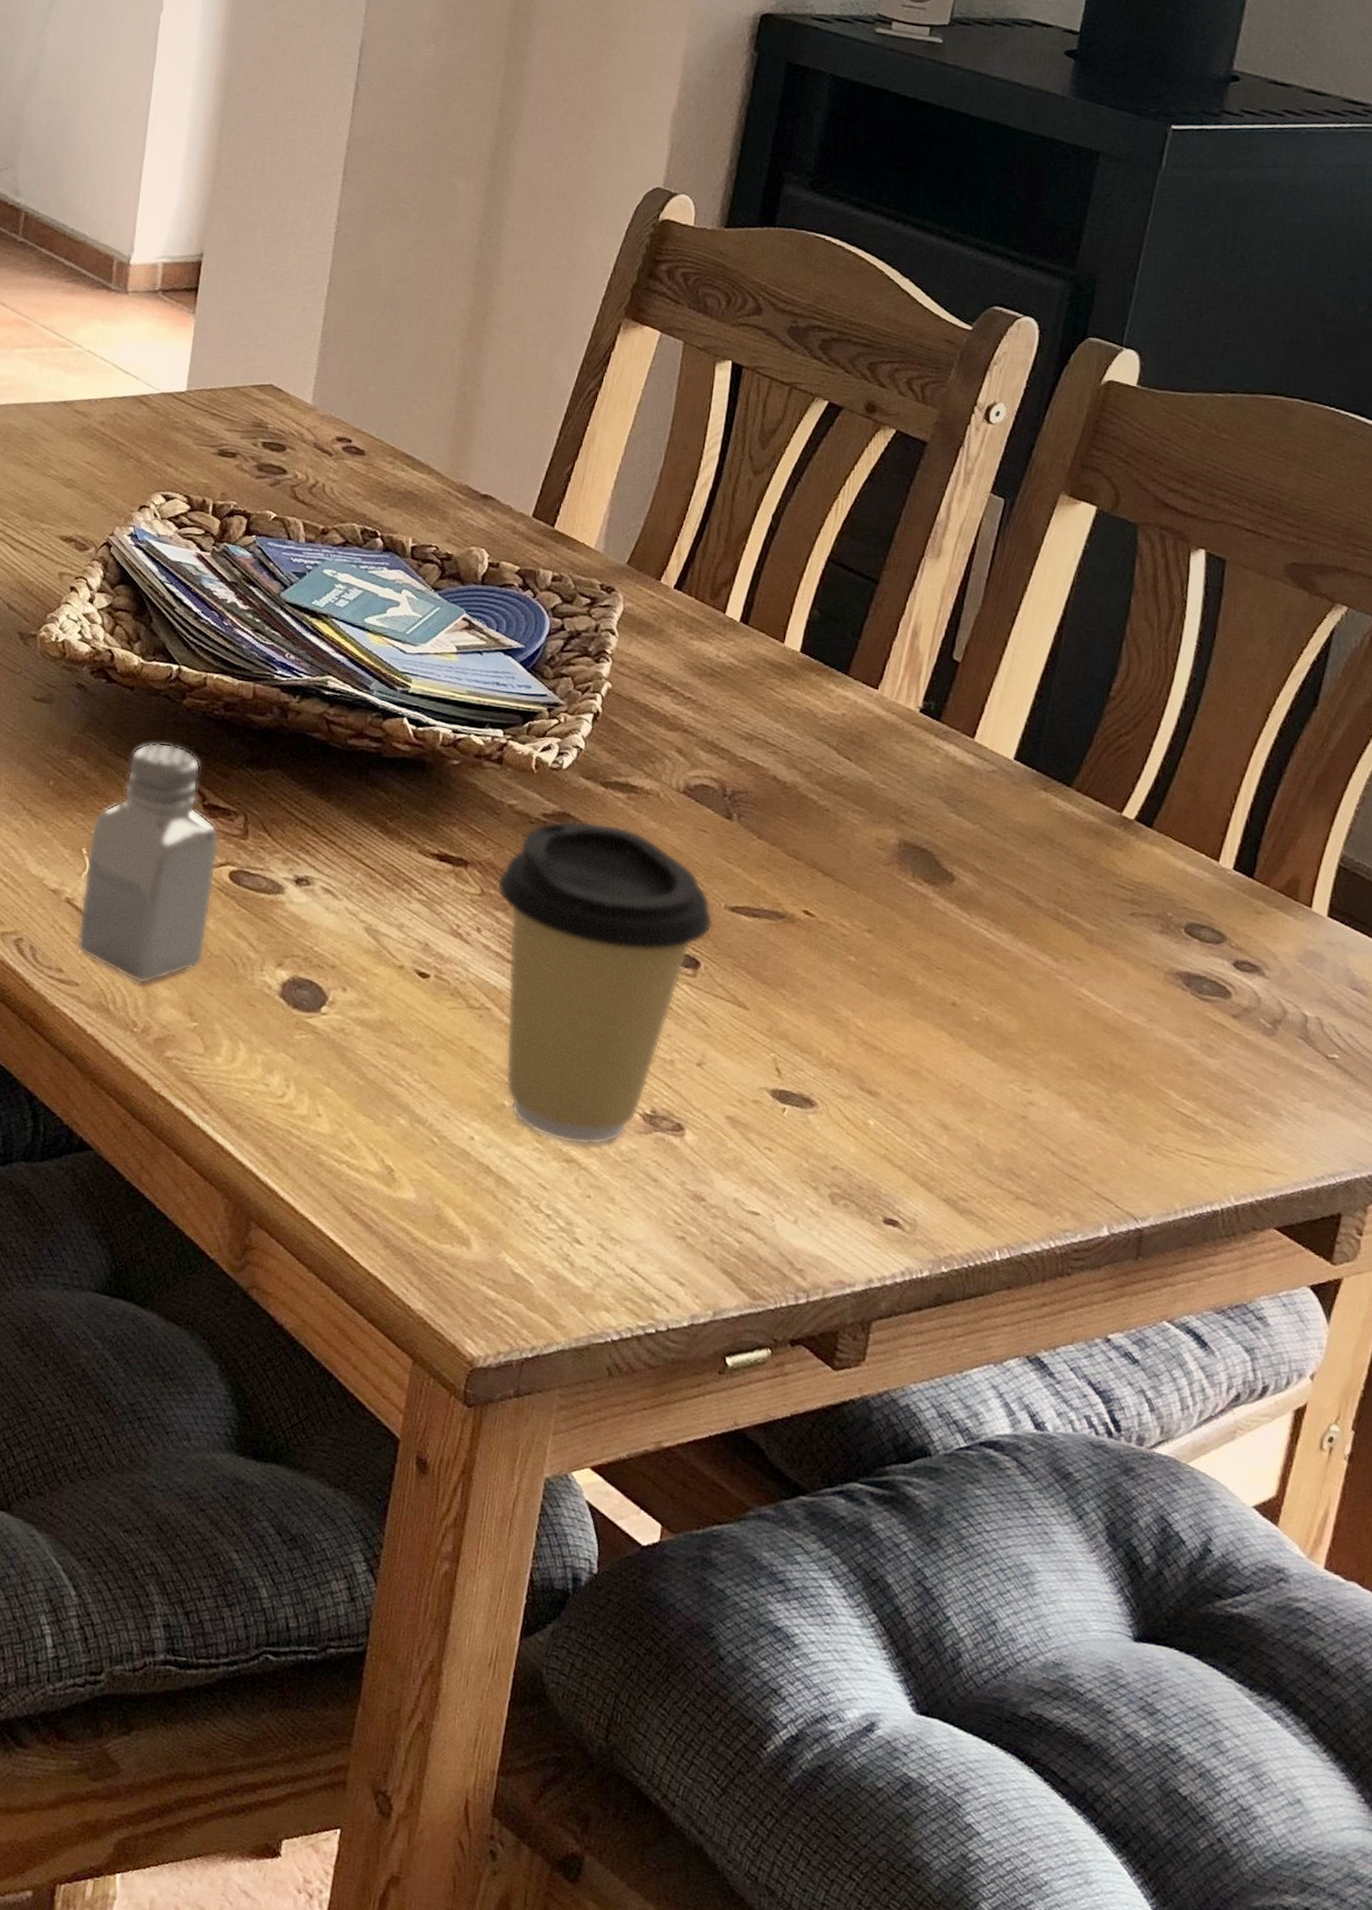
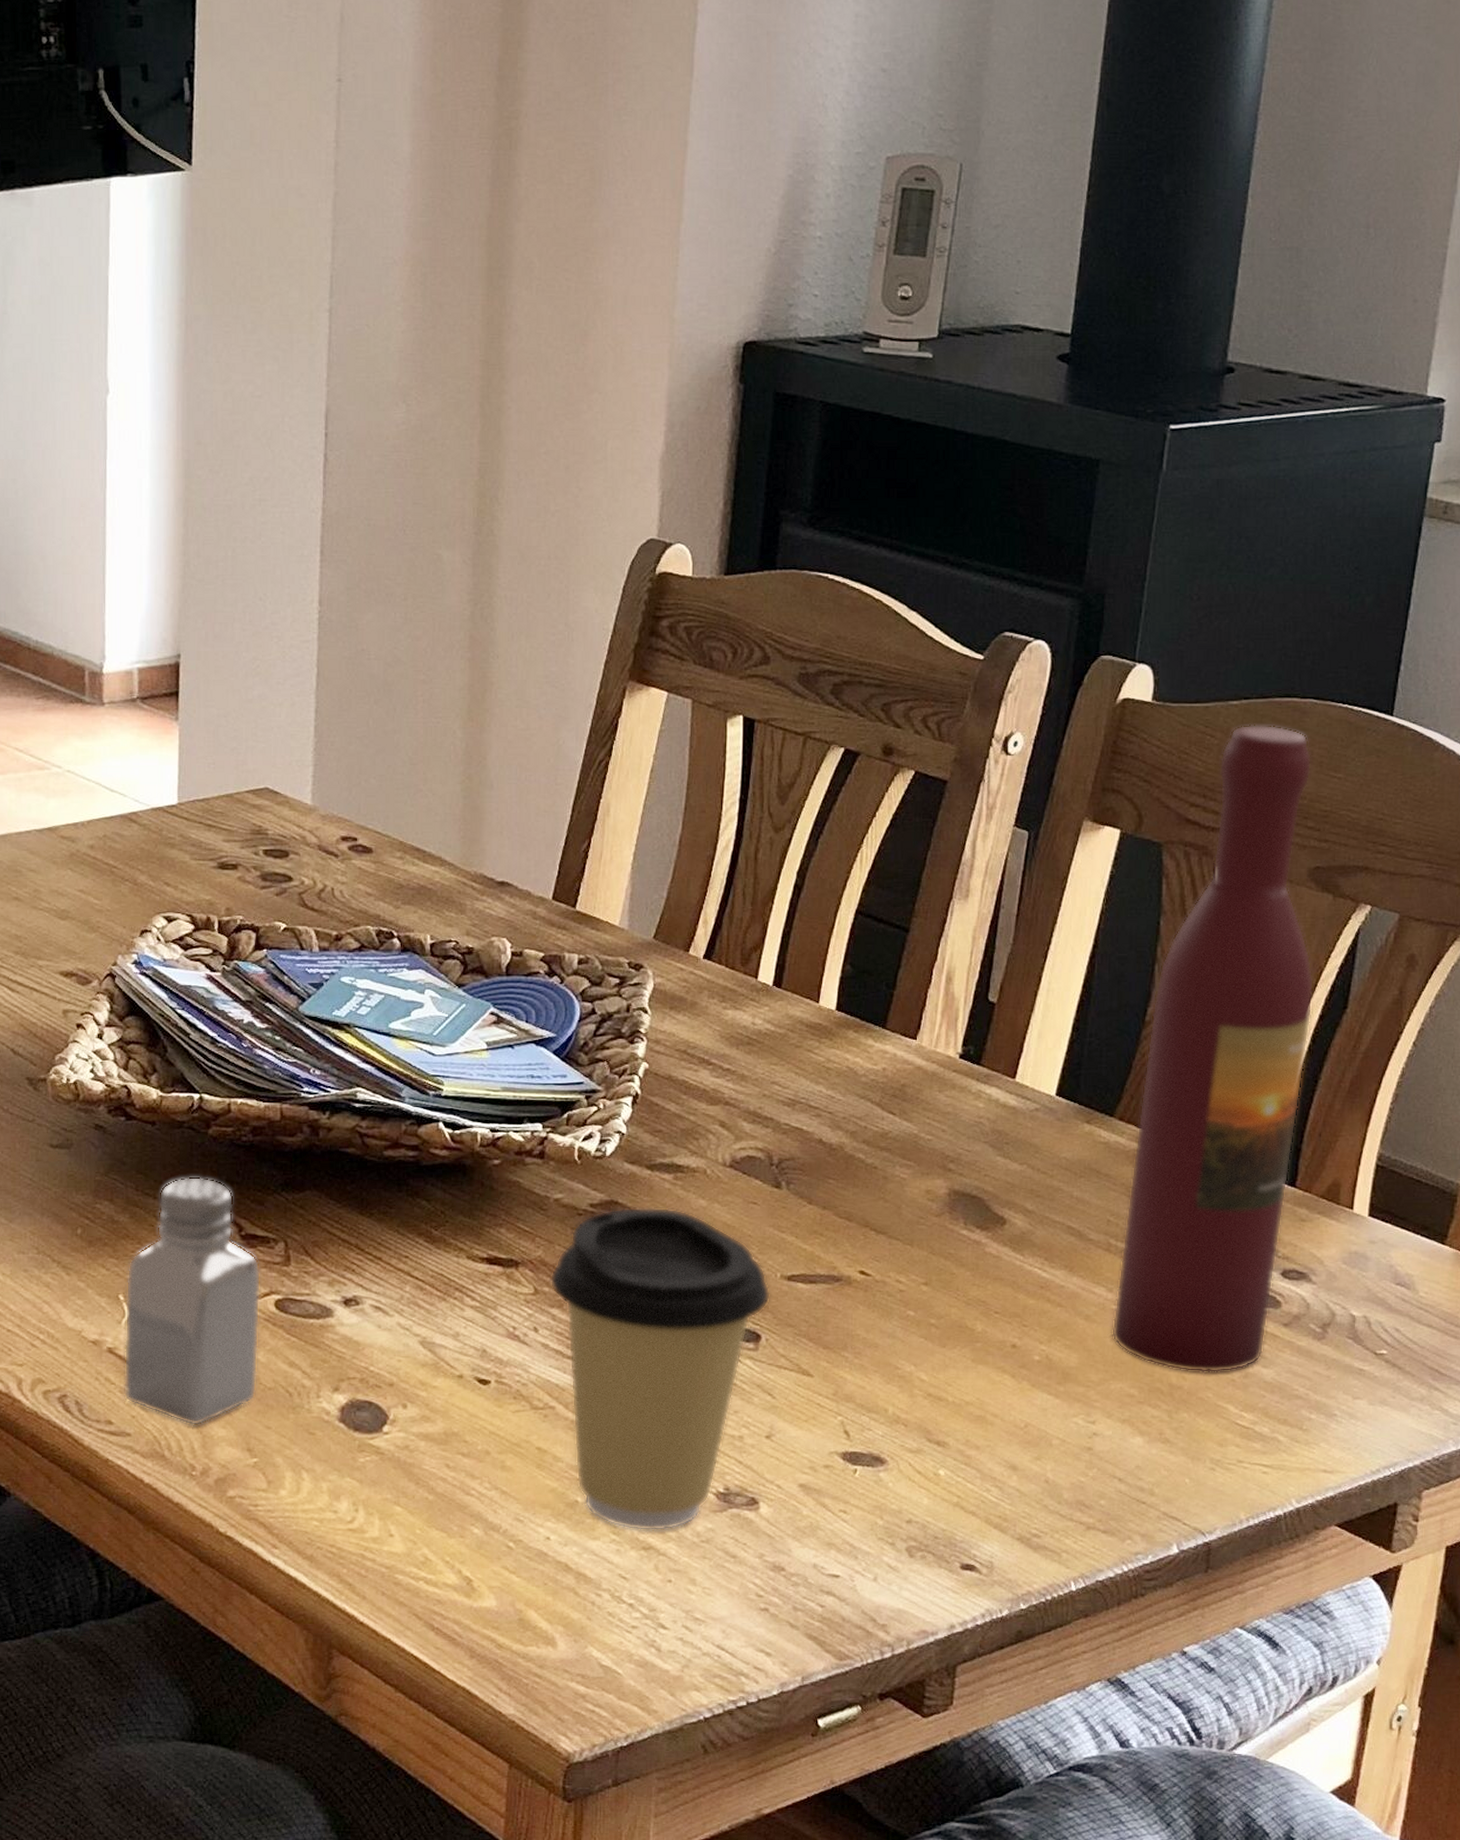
wine bottle: none [1054,417,1296,1058] -> present [1111,725,1314,1373]

